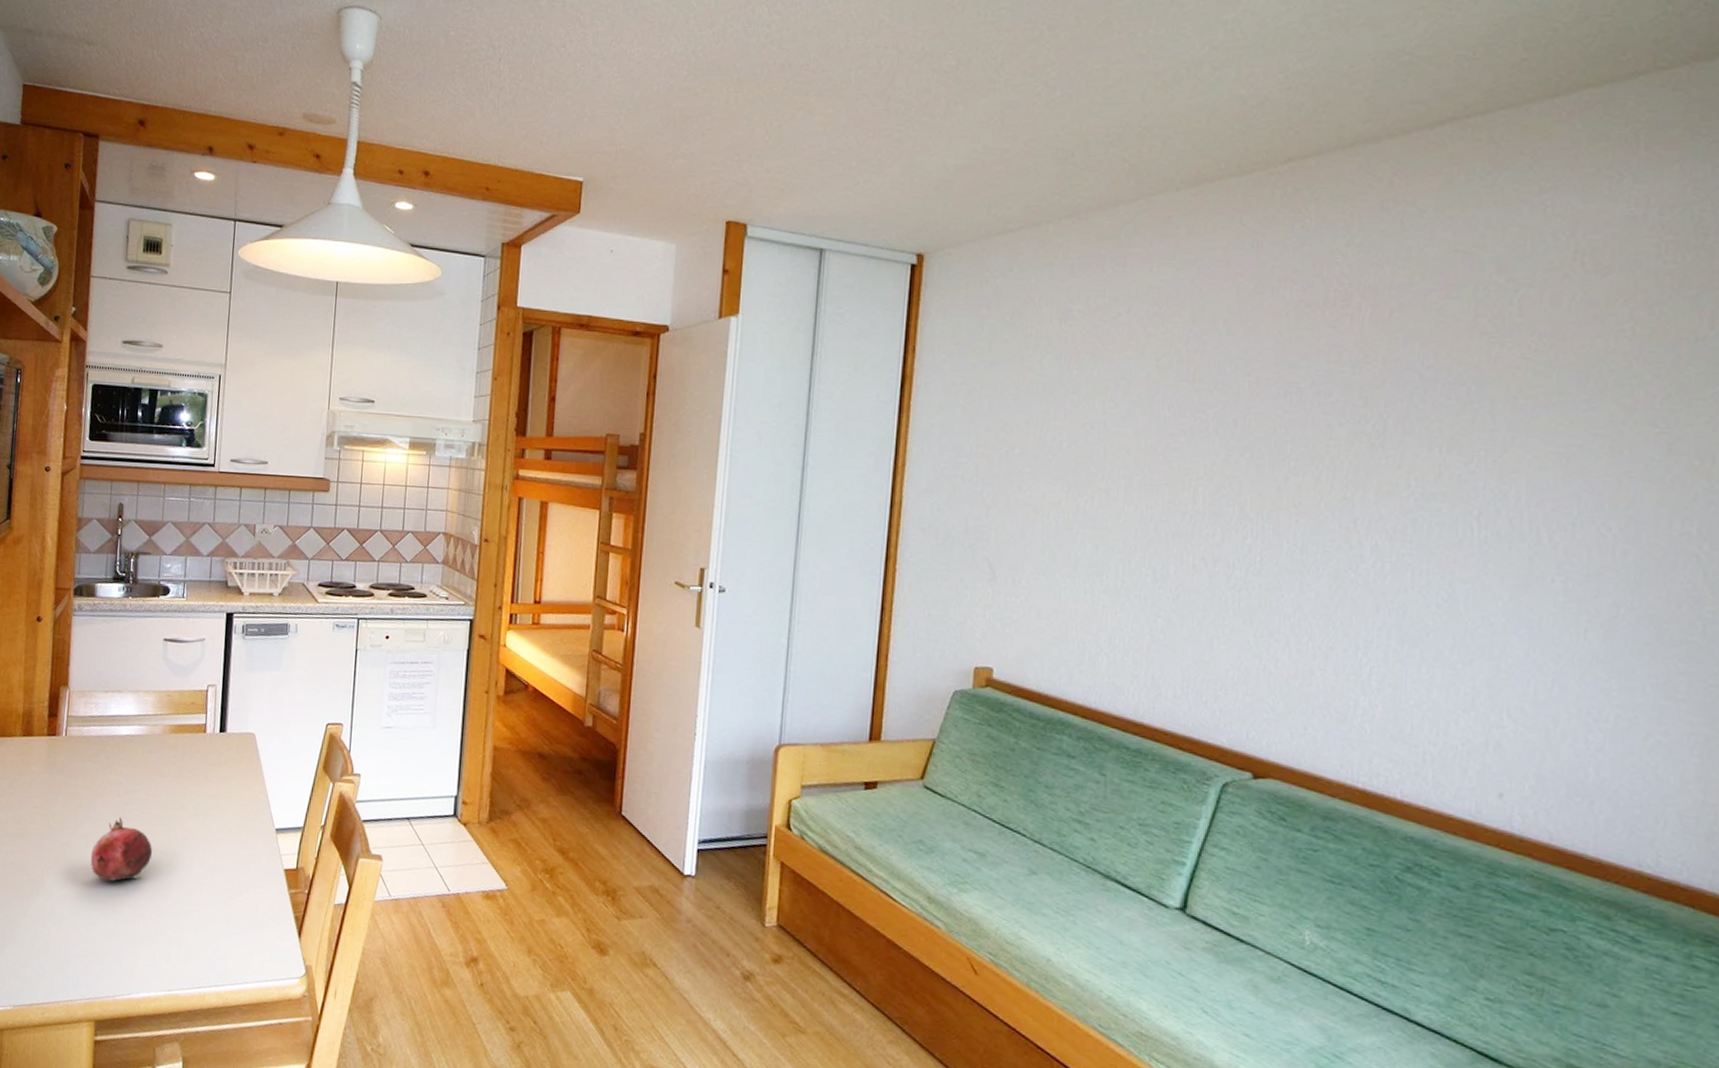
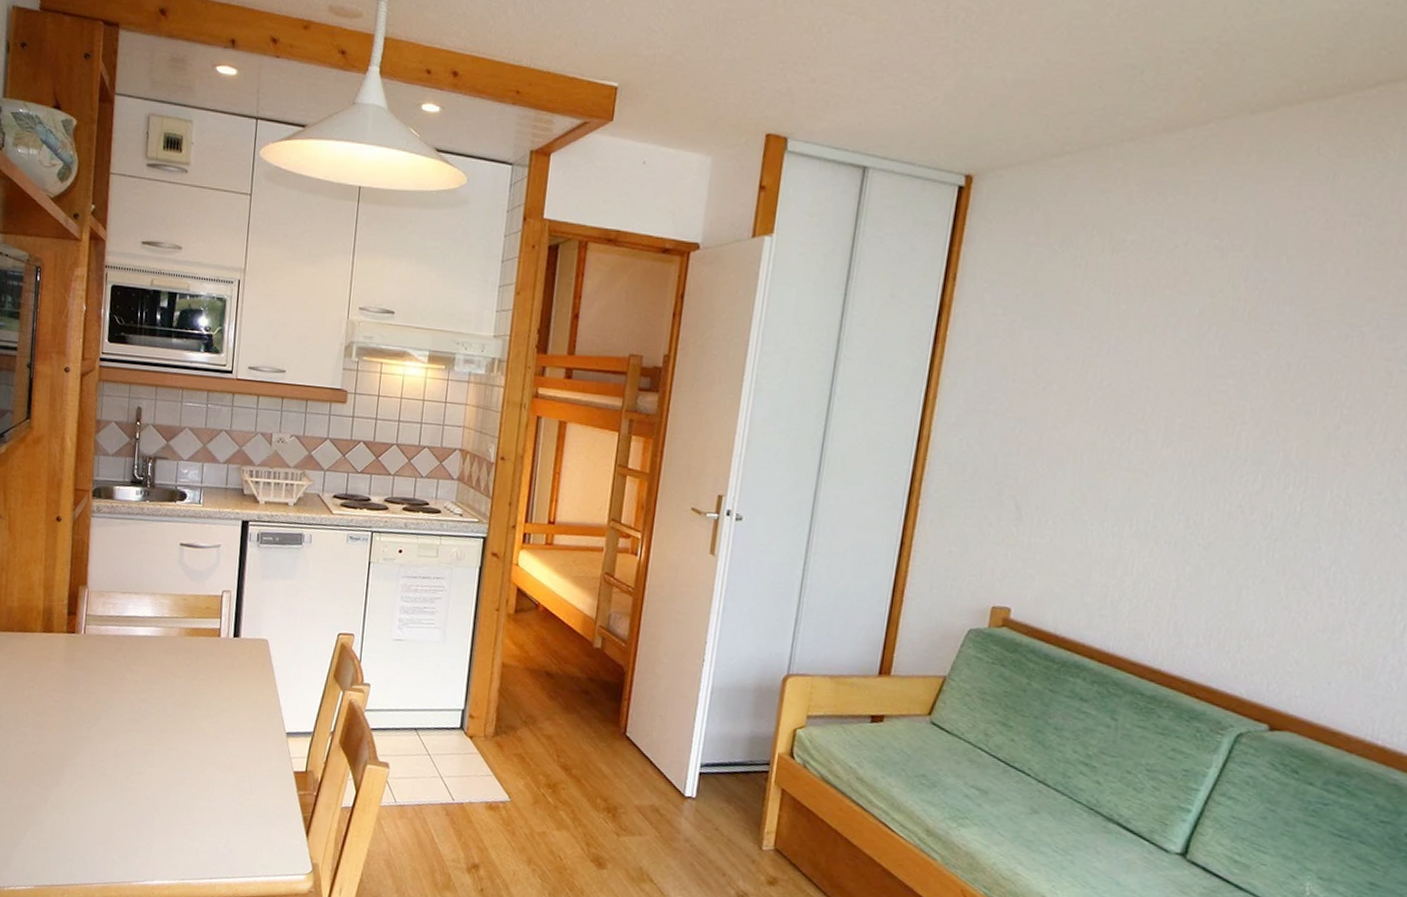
fruit: present [90,817,153,882] -> none [107,714,168,775]

